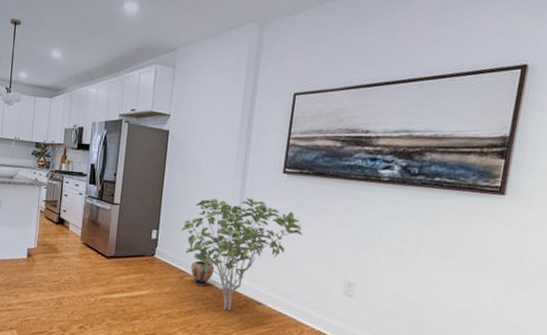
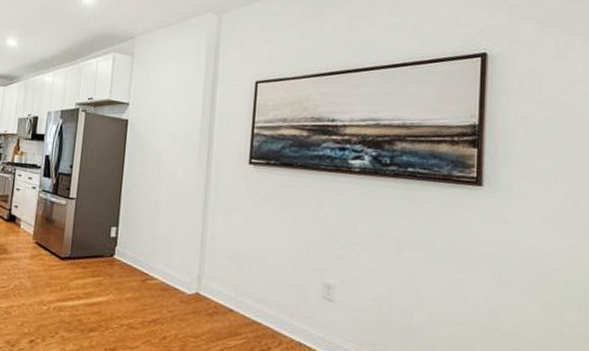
shrub: present [182,198,303,311] -> none [143,191,274,320]
ceramic jug: present [190,254,215,286] -> none [154,254,180,291]

